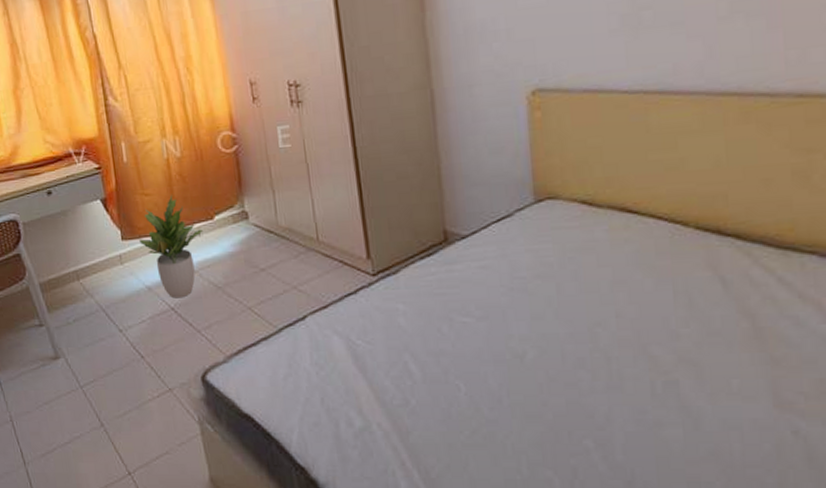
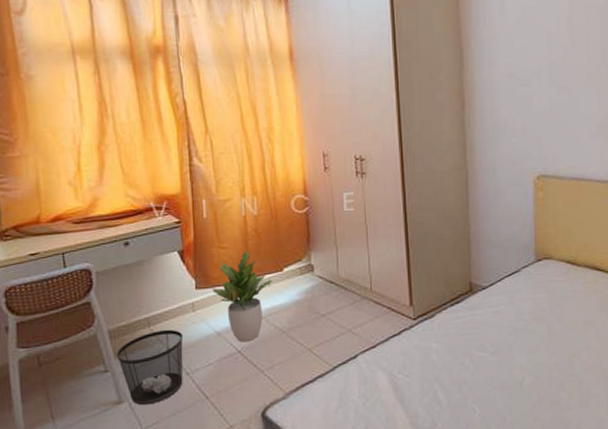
waste bin: none [49,283,117,362] -> present [116,329,183,405]

